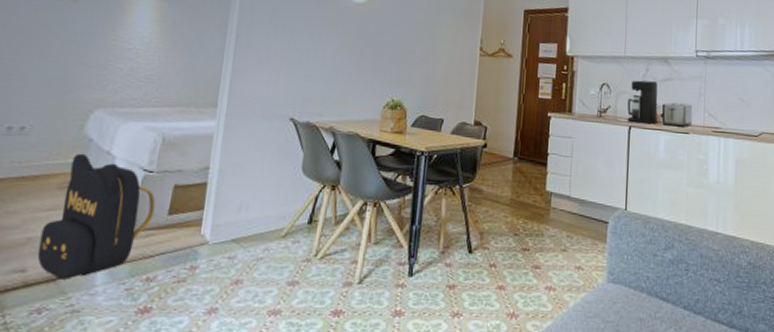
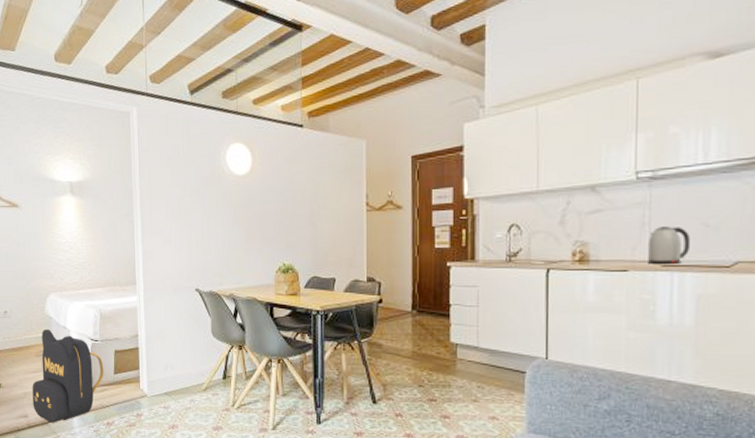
coffee maker: present [627,80,658,125] -> none [544,215,584,265]
toaster: present [660,102,693,127] -> none [587,237,633,264]
kettle: none [703,98,731,131] -> present [648,226,690,264]

